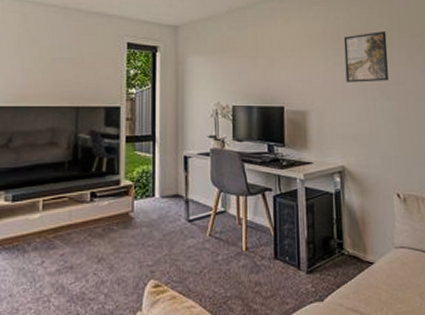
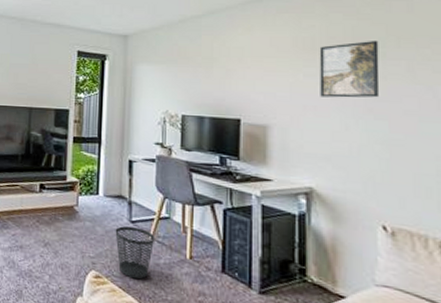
wastebasket: none [173,225,213,281] -> present [115,226,155,280]

